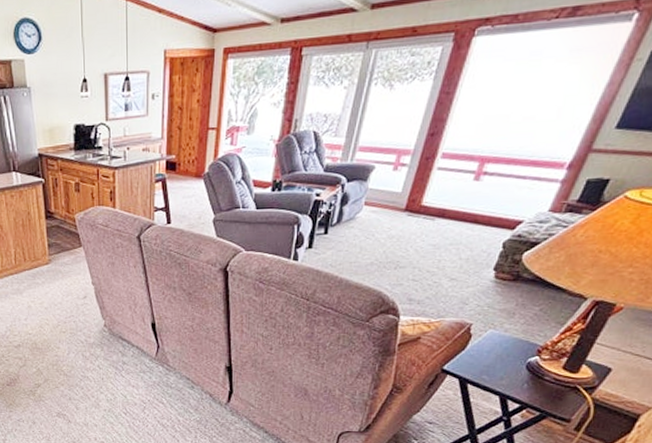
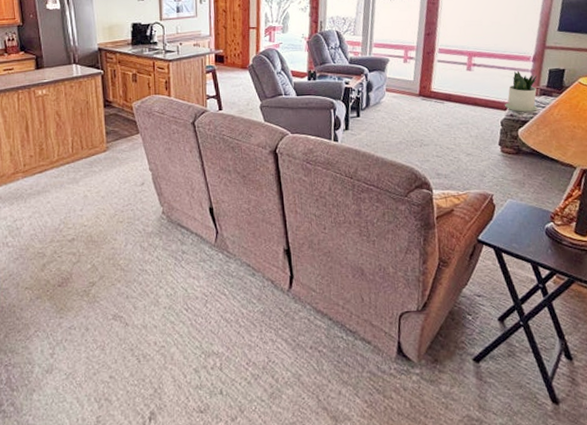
planter: none [513,180,569,232] -> present [505,70,538,112]

